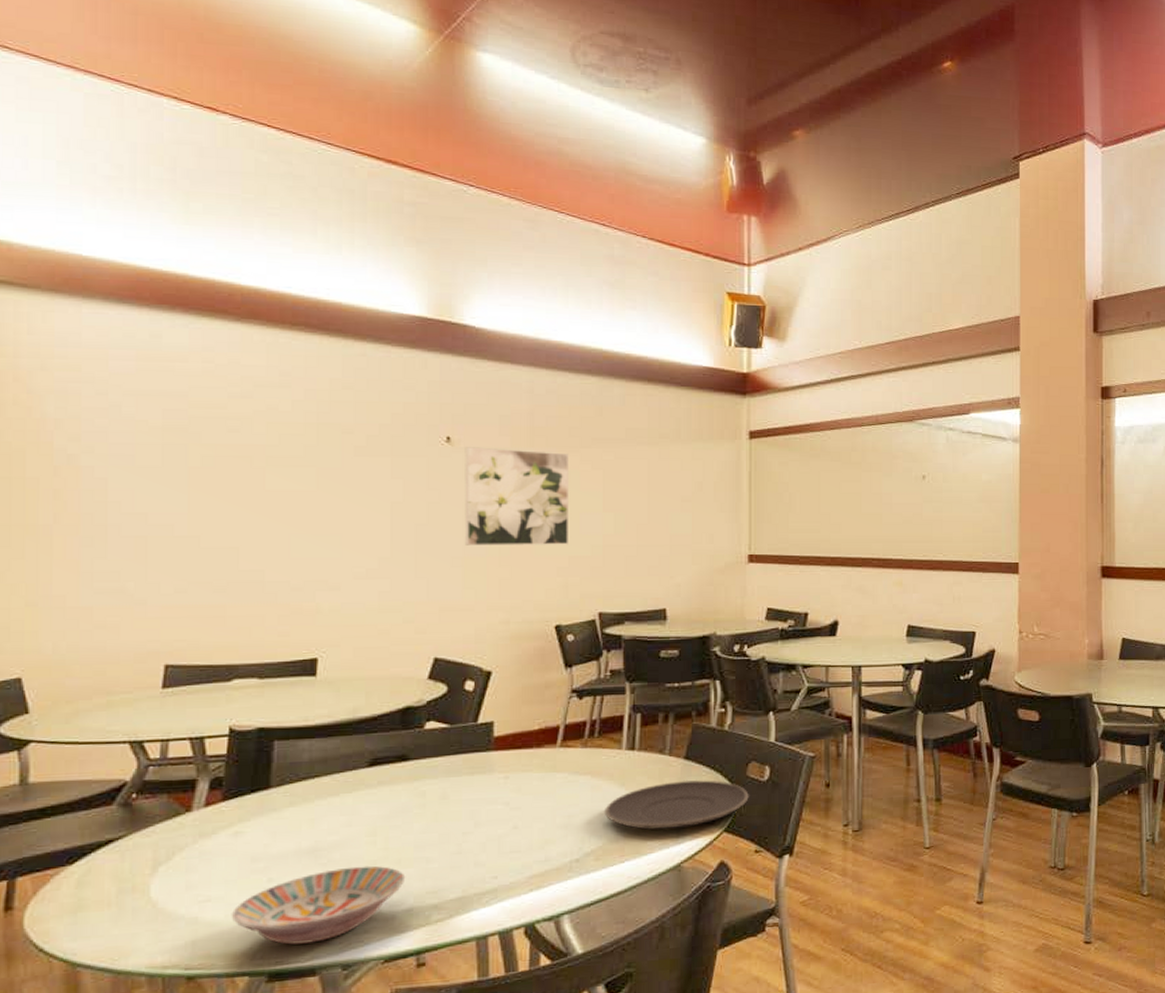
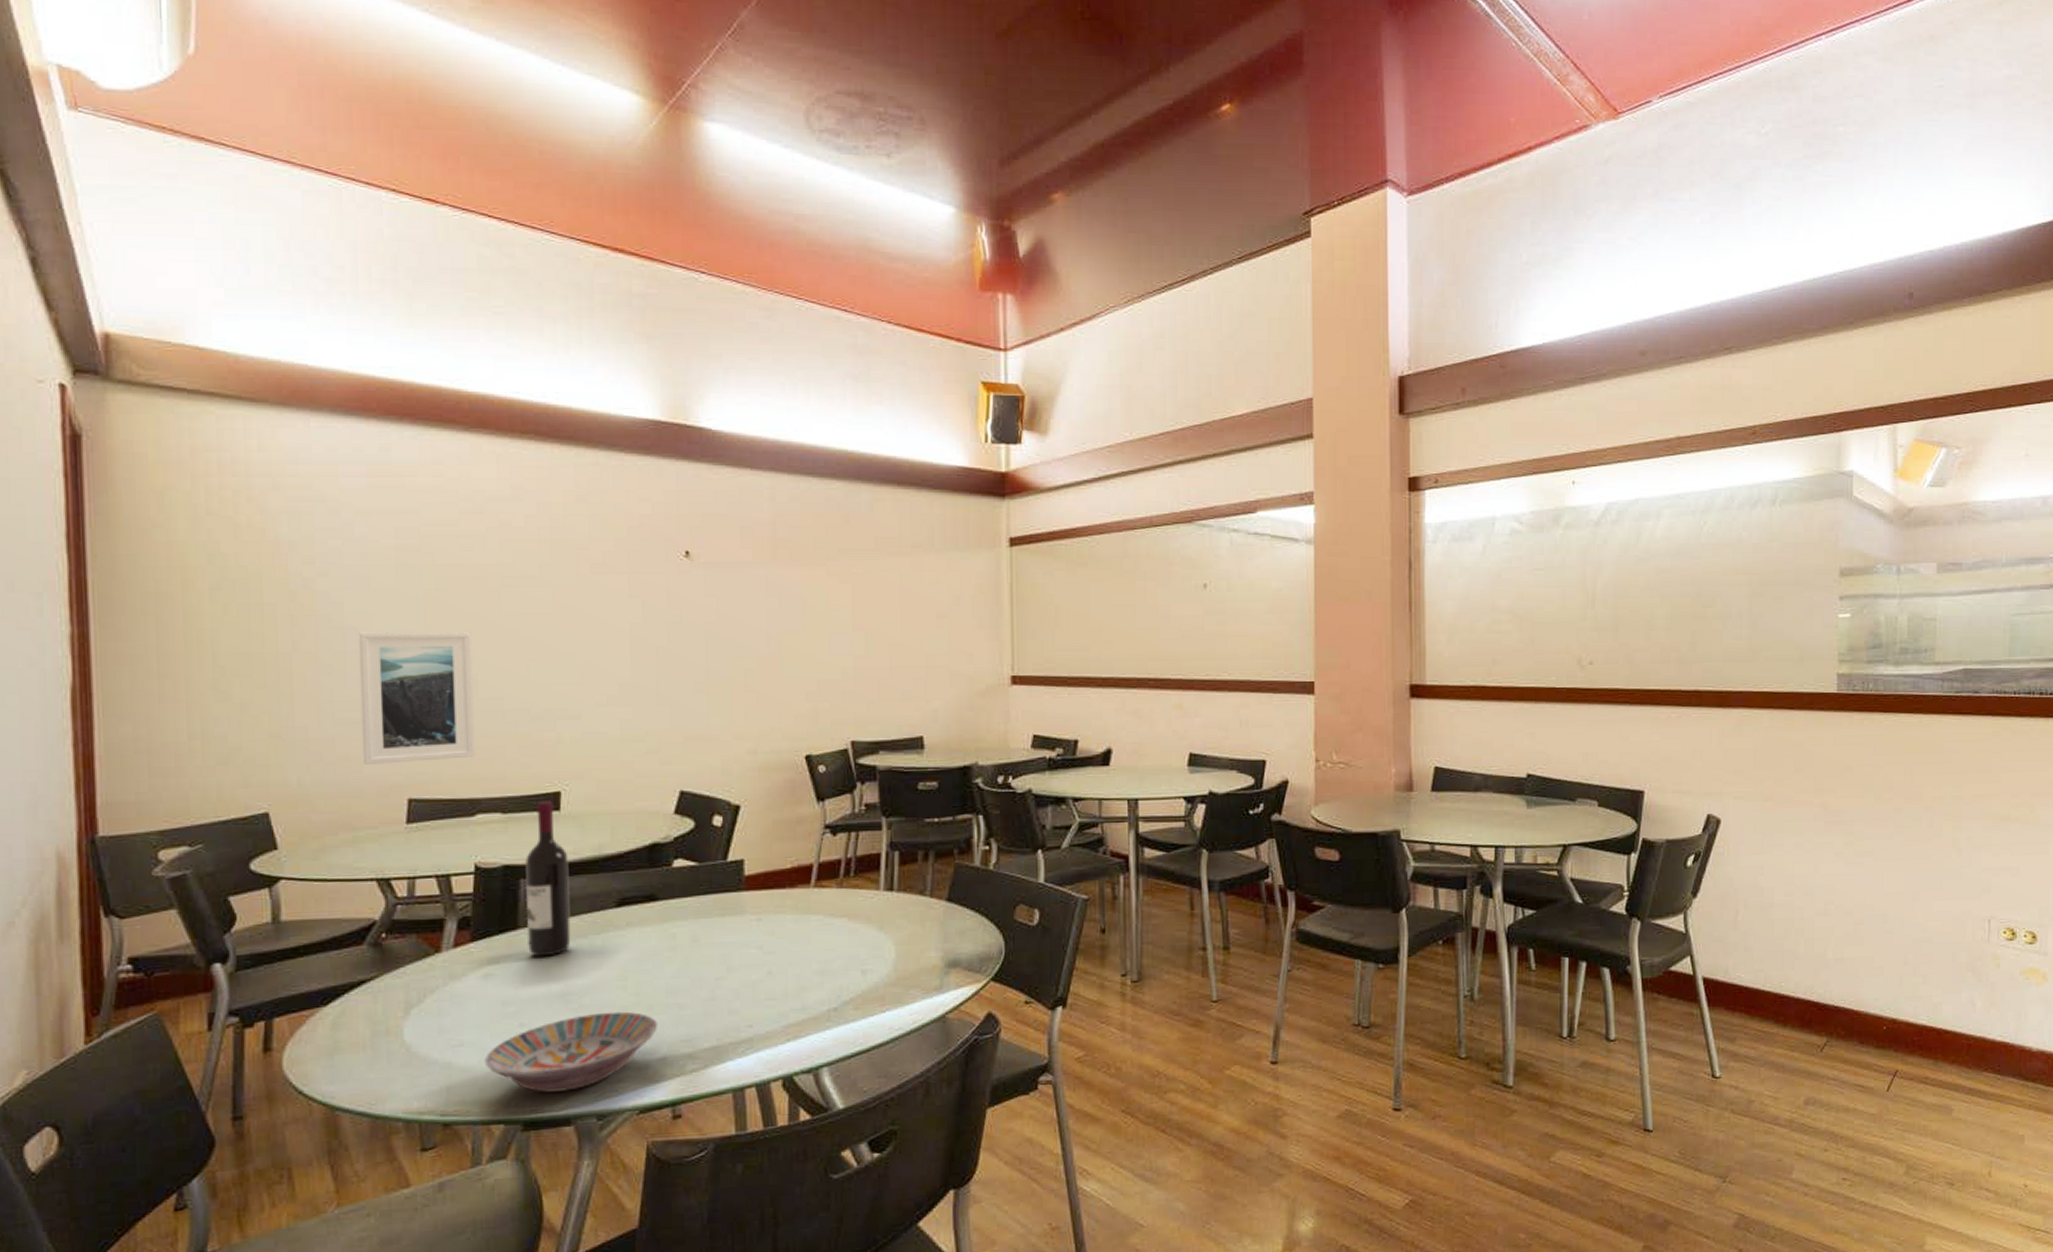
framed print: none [120,507,235,632] -> present [358,631,475,764]
wine bottle: none [278,666,323,815] -> present [525,800,571,957]
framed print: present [464,447,568,546] -> none [705,562,817,669]
plate: present [604,780,749,830] -> none [862,923,1017,978]

